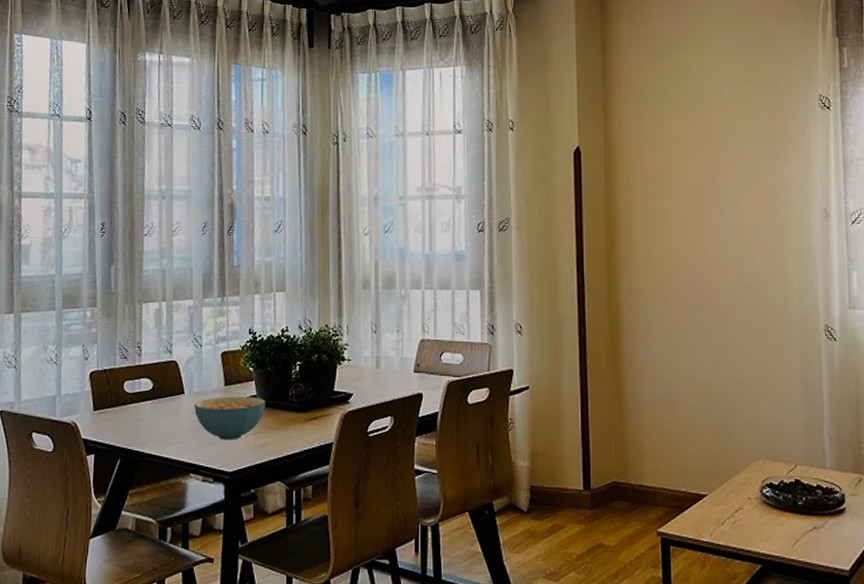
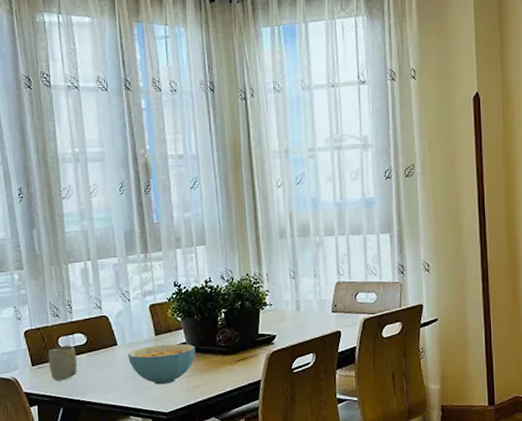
cup: none [111,390,141,429] -> present [47,345,77,381]

